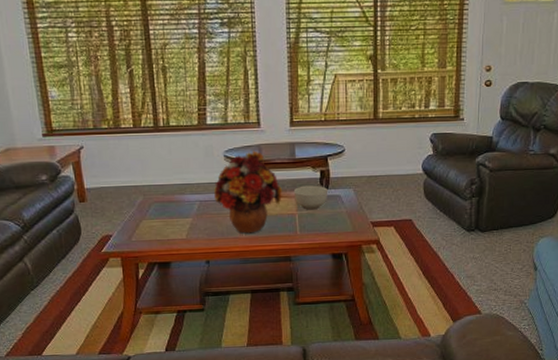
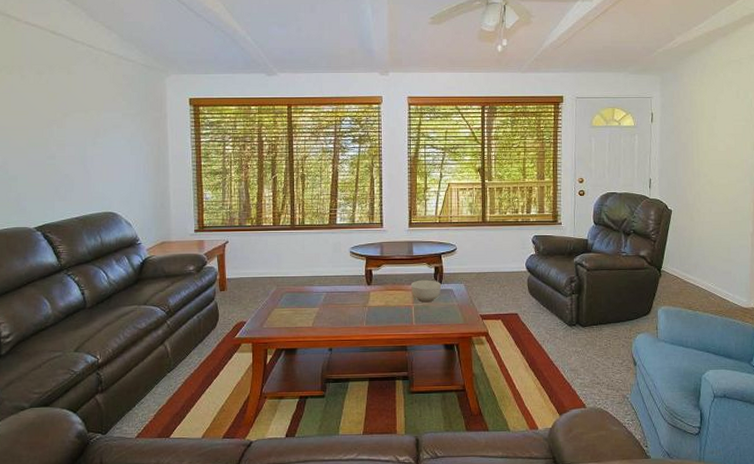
flower arrangement: present [214,149,283,234] -> none [340,247,401,323]

